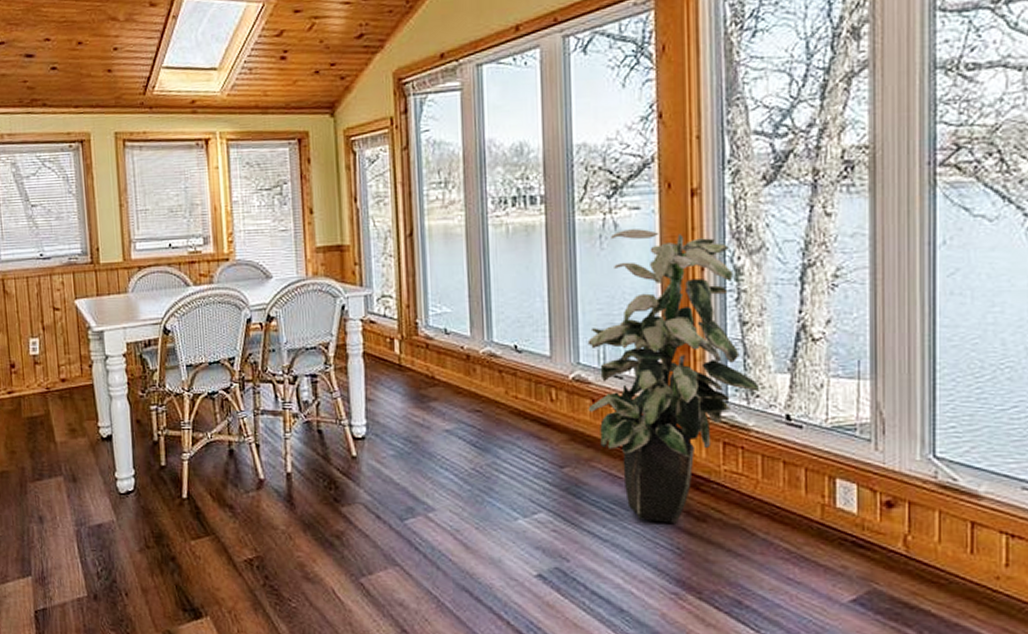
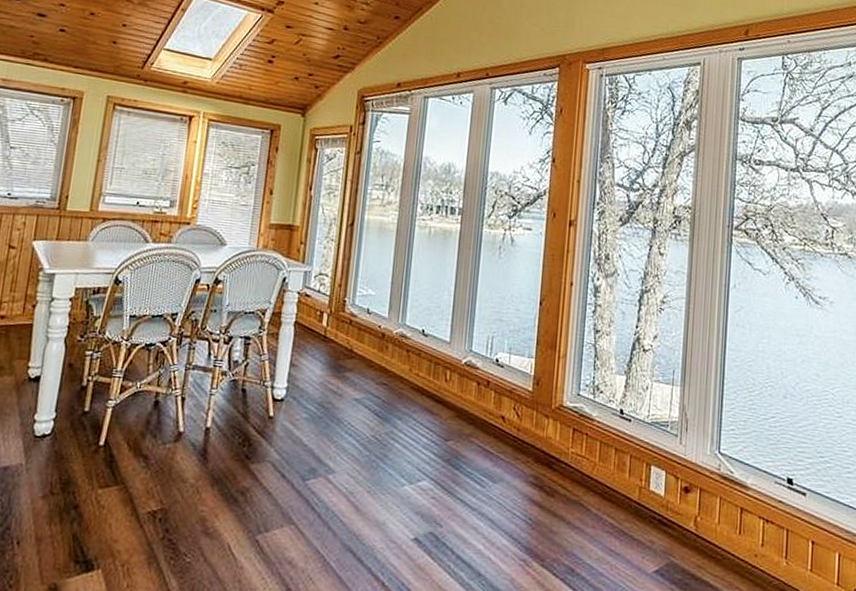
indoor plant: present [587,229,760,523] -> none [473,245,604,497]

